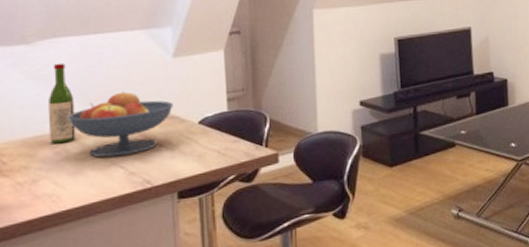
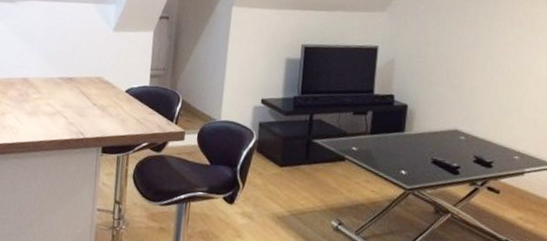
wine bottle: present [48,63,76,144] -> none [17,21,38,88]
fruit bowl: present [68,91,174,158] -> none [31,53,109,108]

